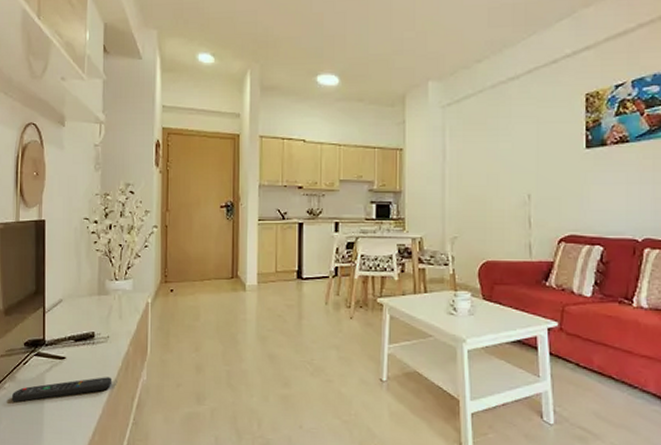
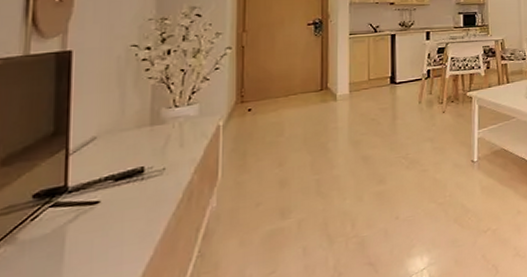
remote control: present [12,377,111,403] -> none [10,212,168,270]

